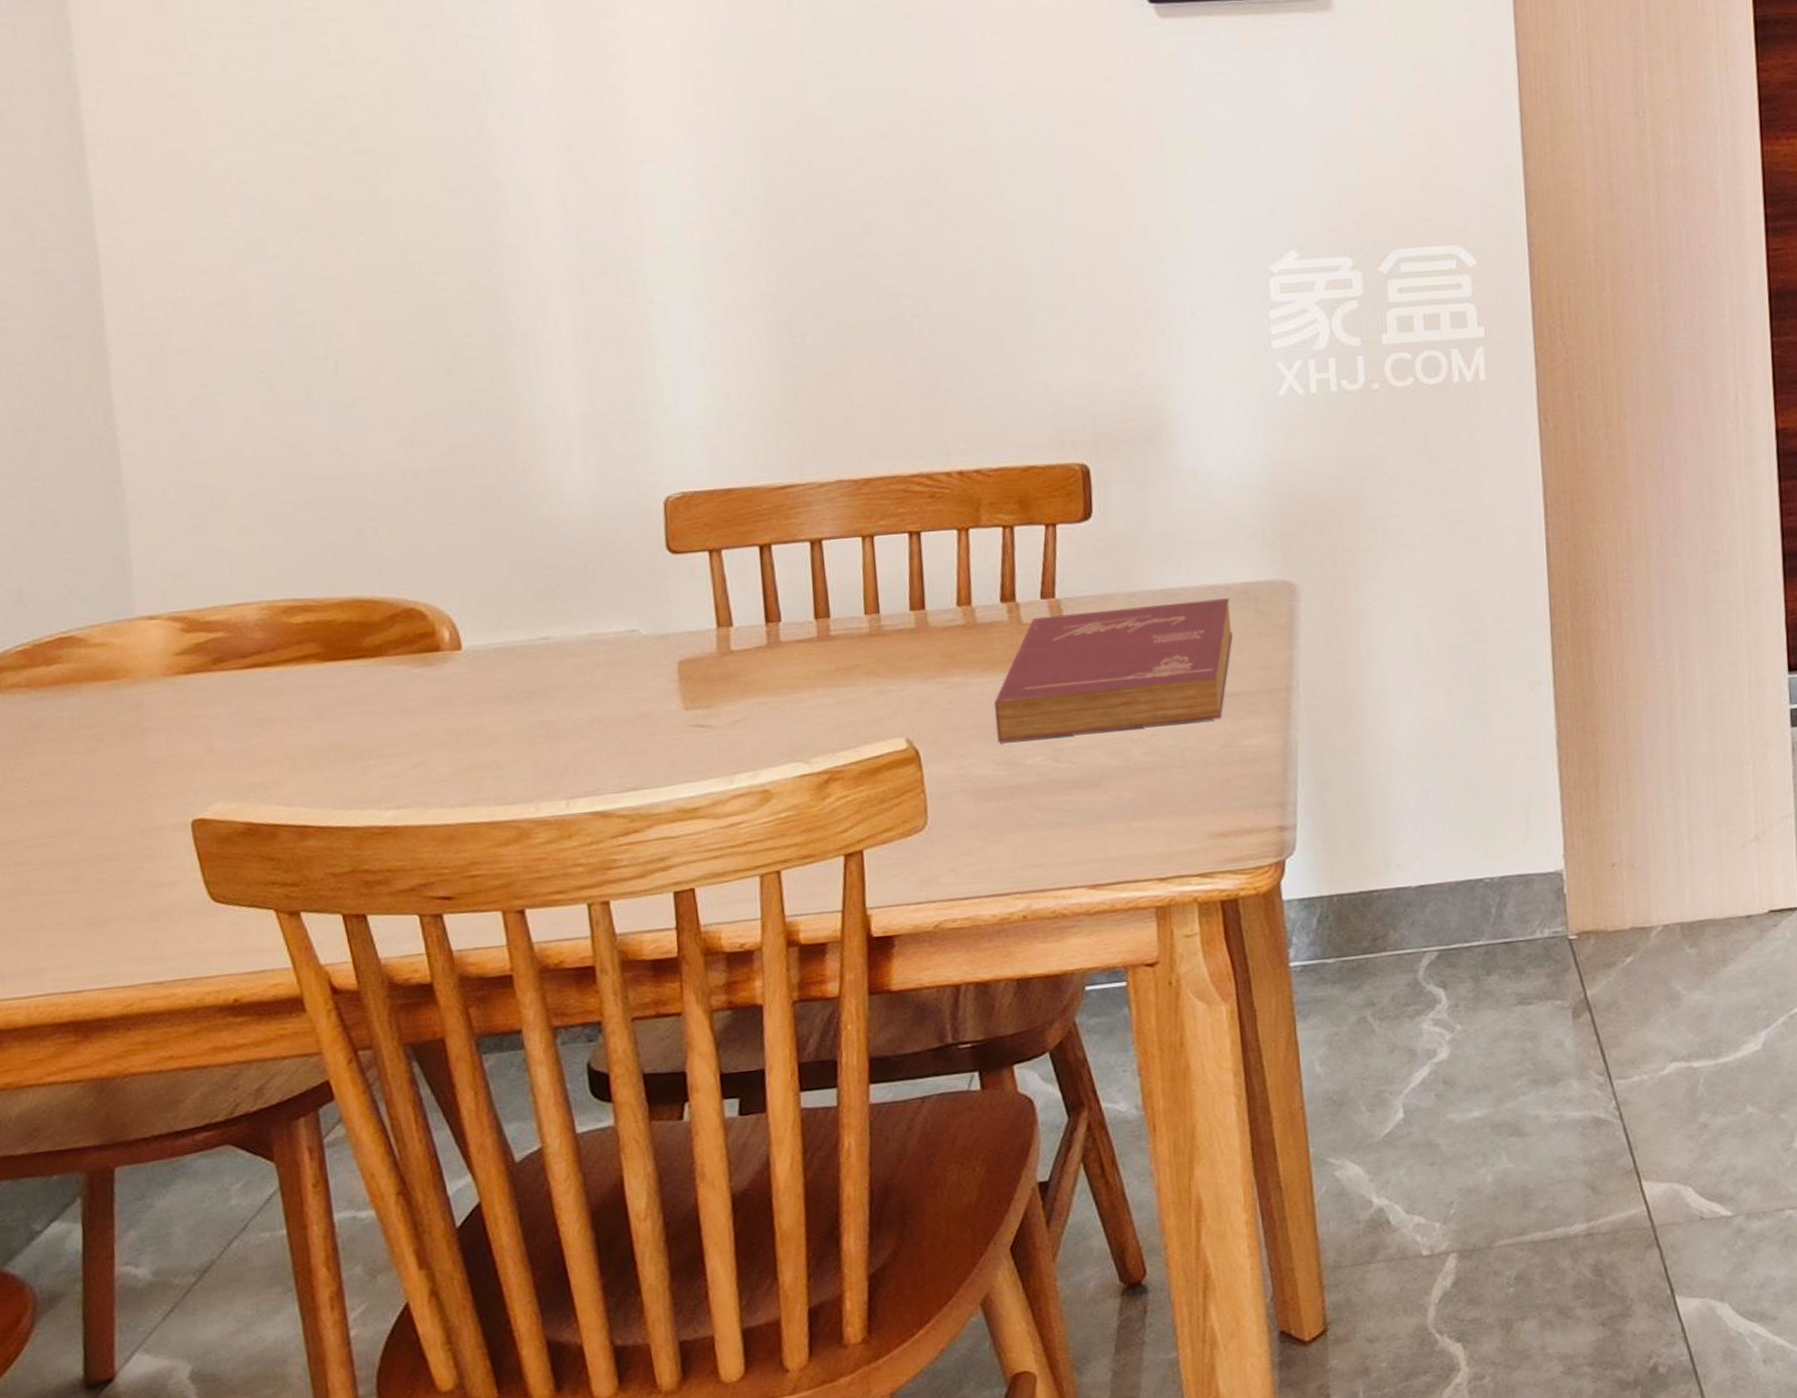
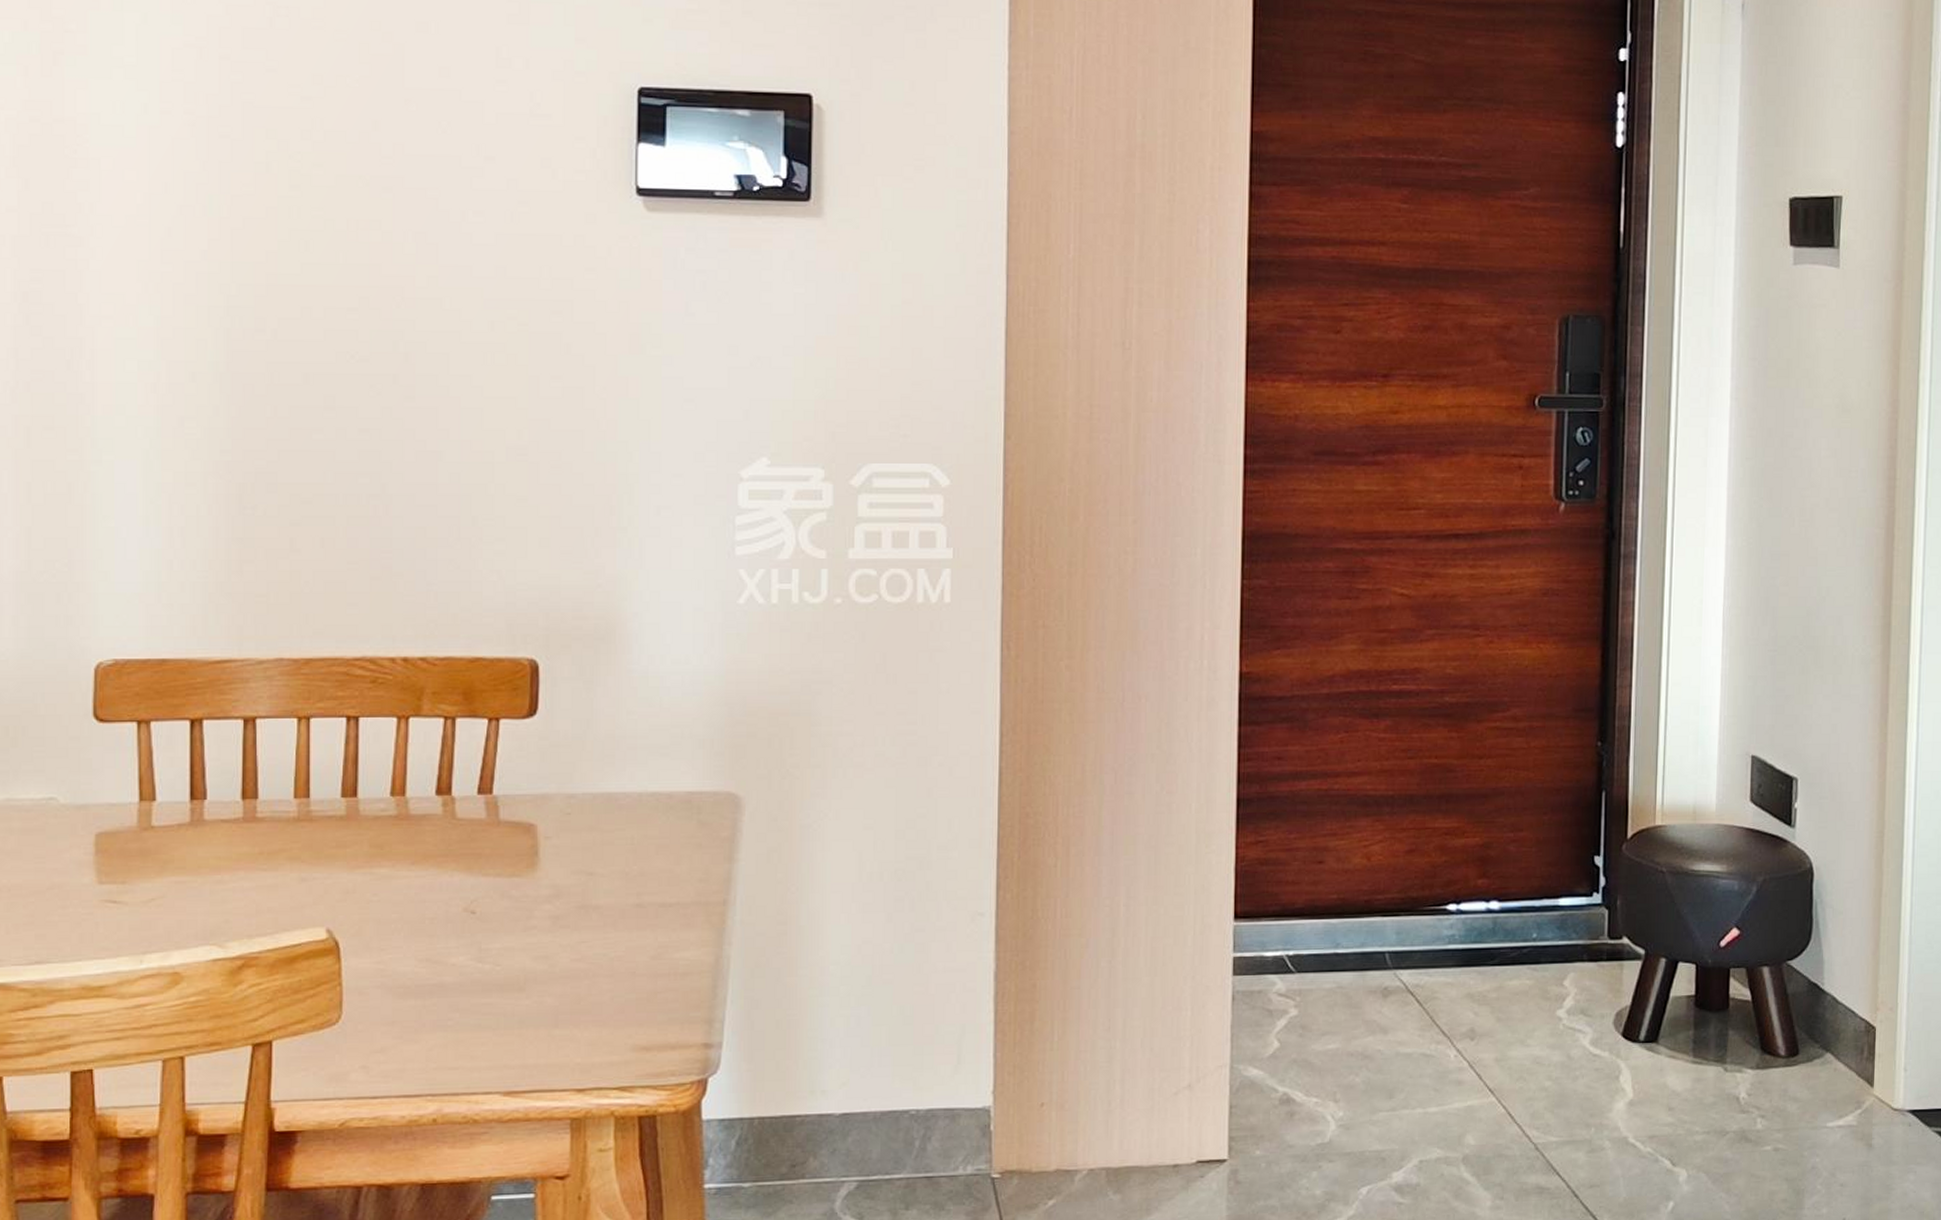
book: present [995,598,1233,743] -> none [421,806,672,939]

